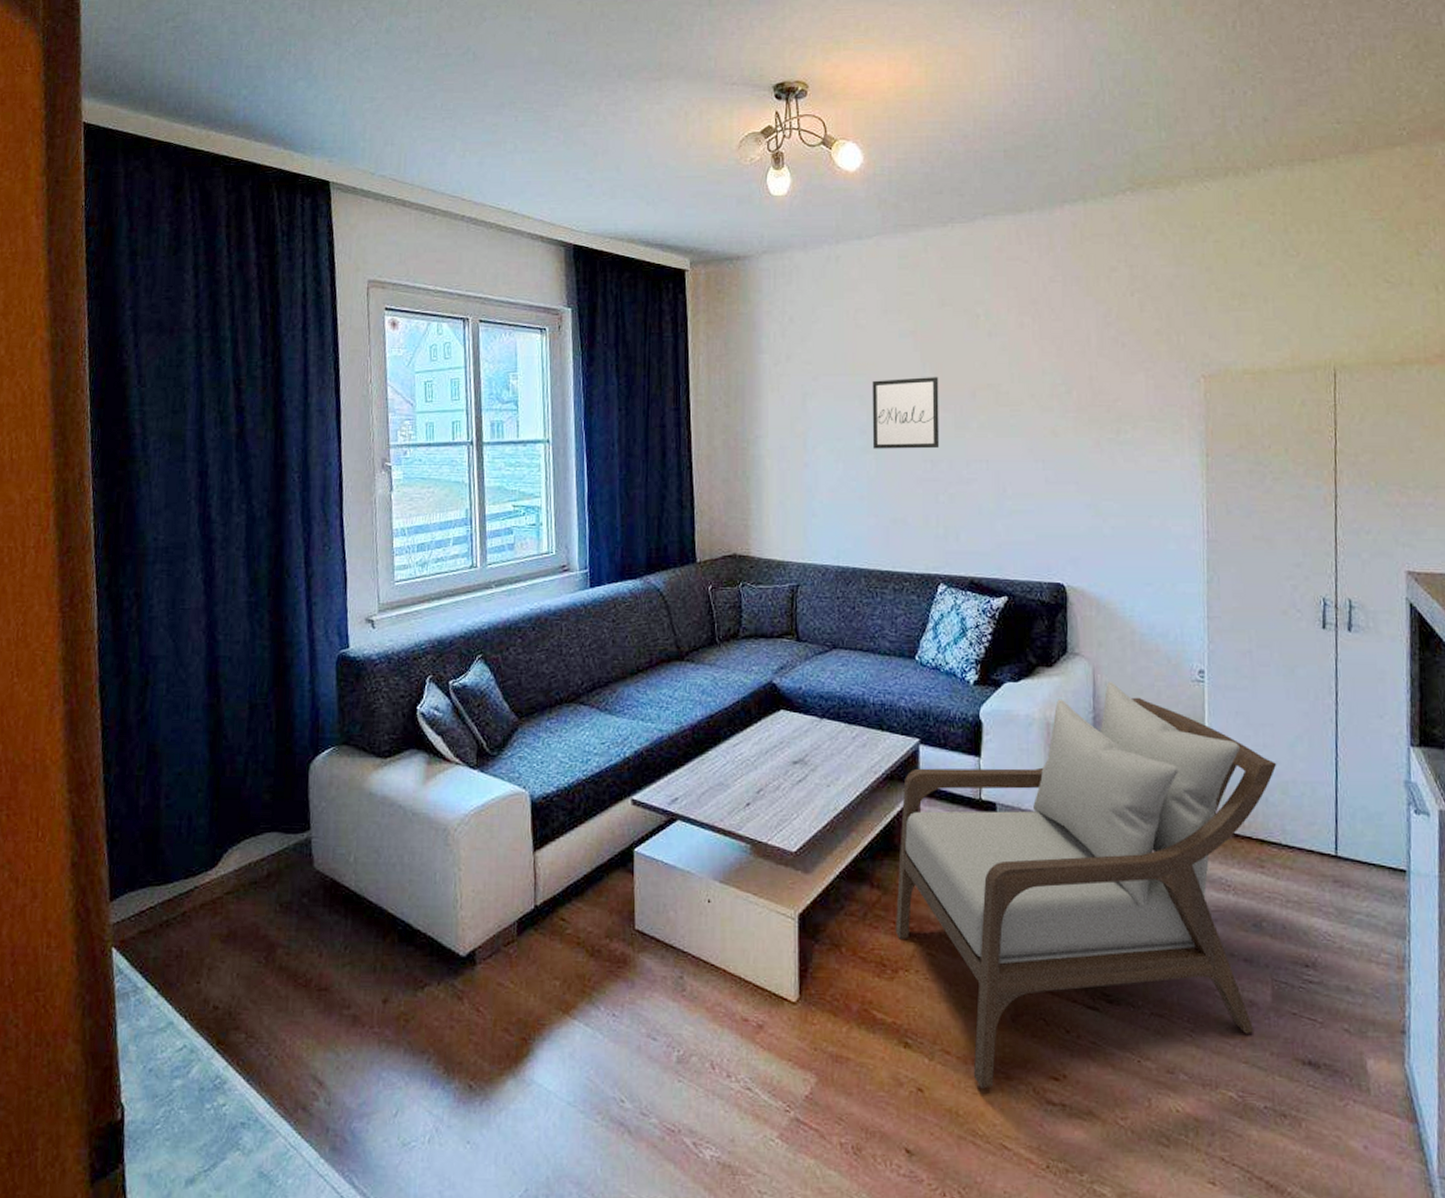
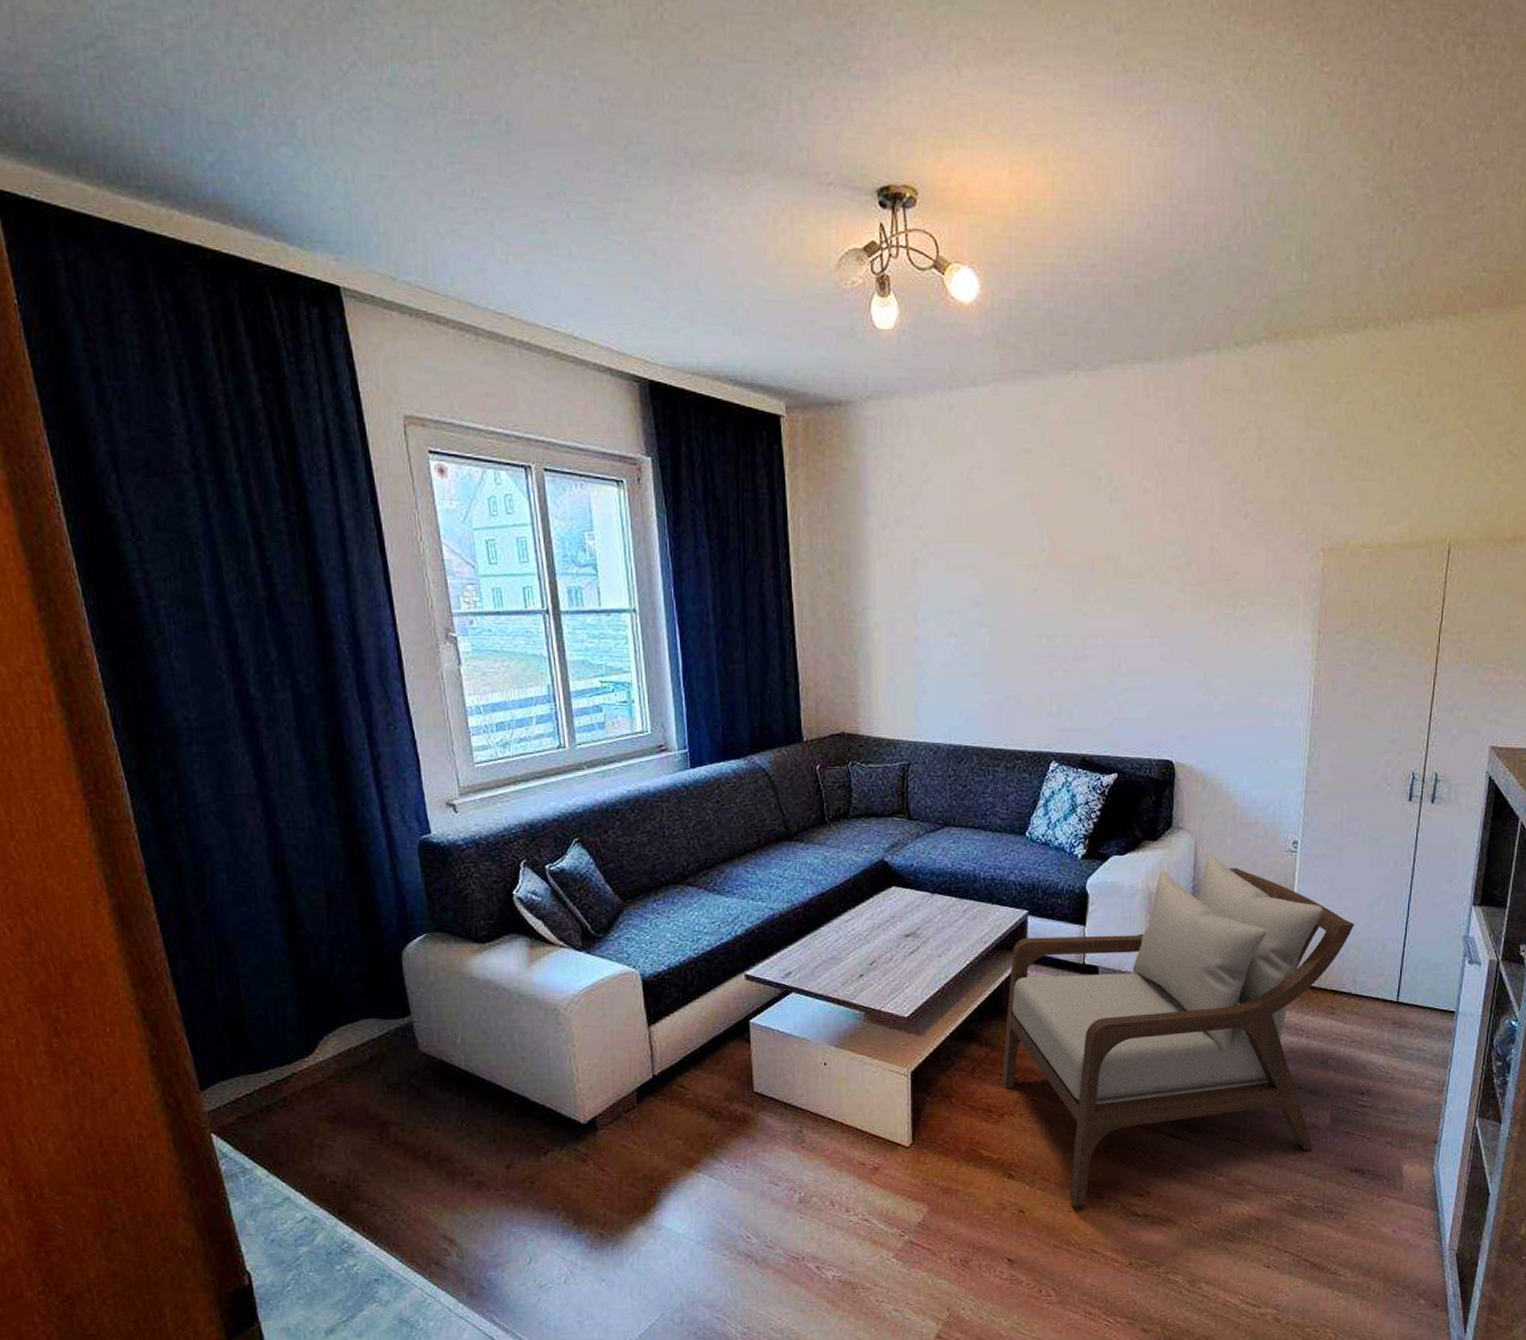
wall art: present [872,377,940,449] -> none [986,545,1056,623]

